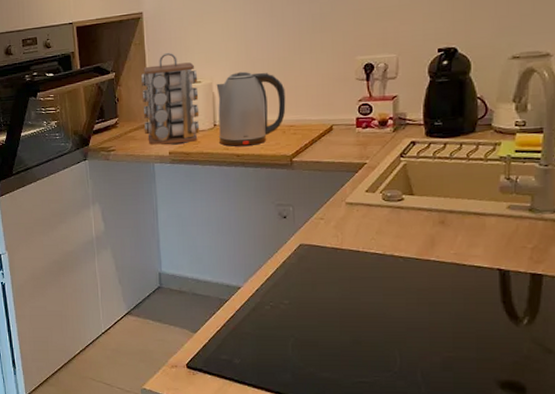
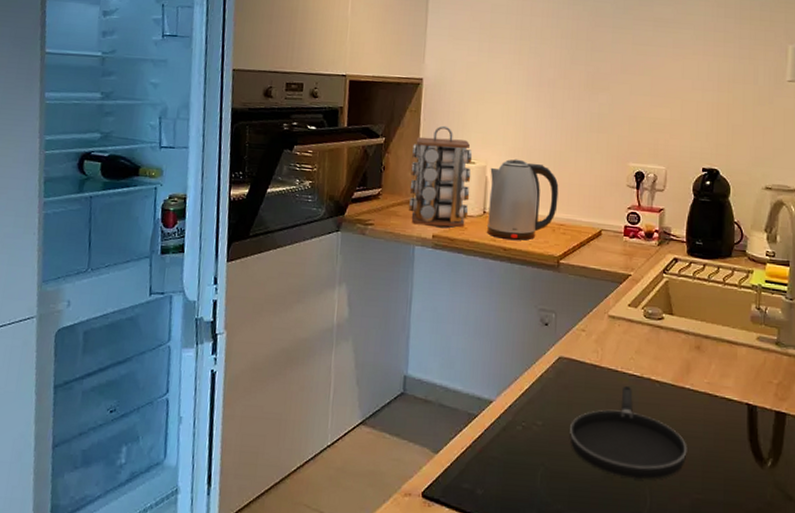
frying pan: none [316,263,436,342] -> present [570,385,688,479]

